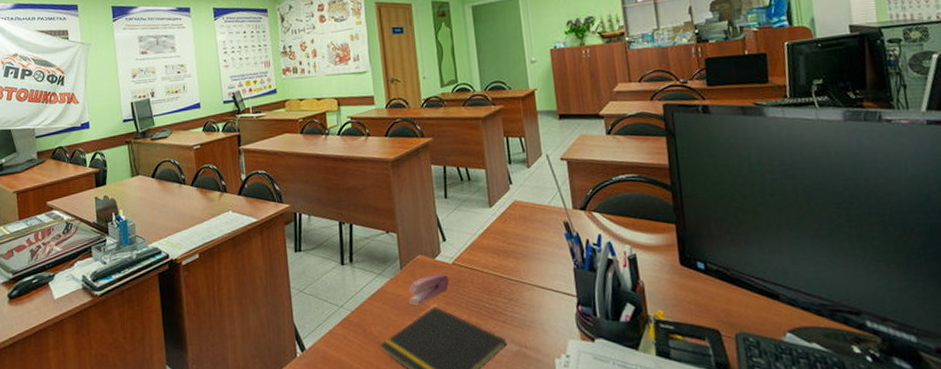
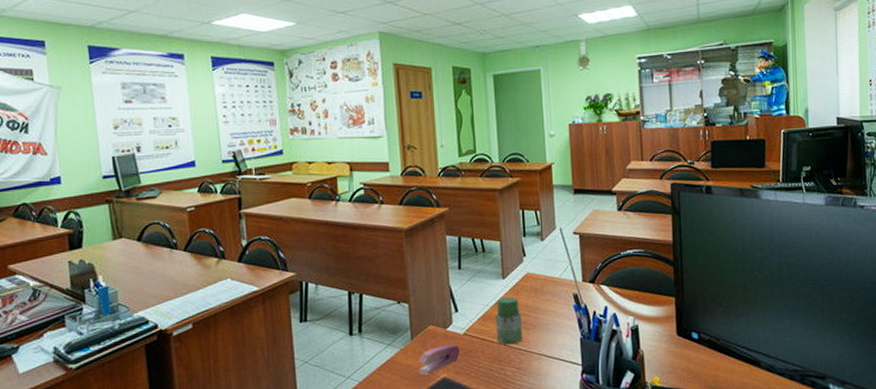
jar: none [484,225,514,275] -> present [495,296,523,345]

